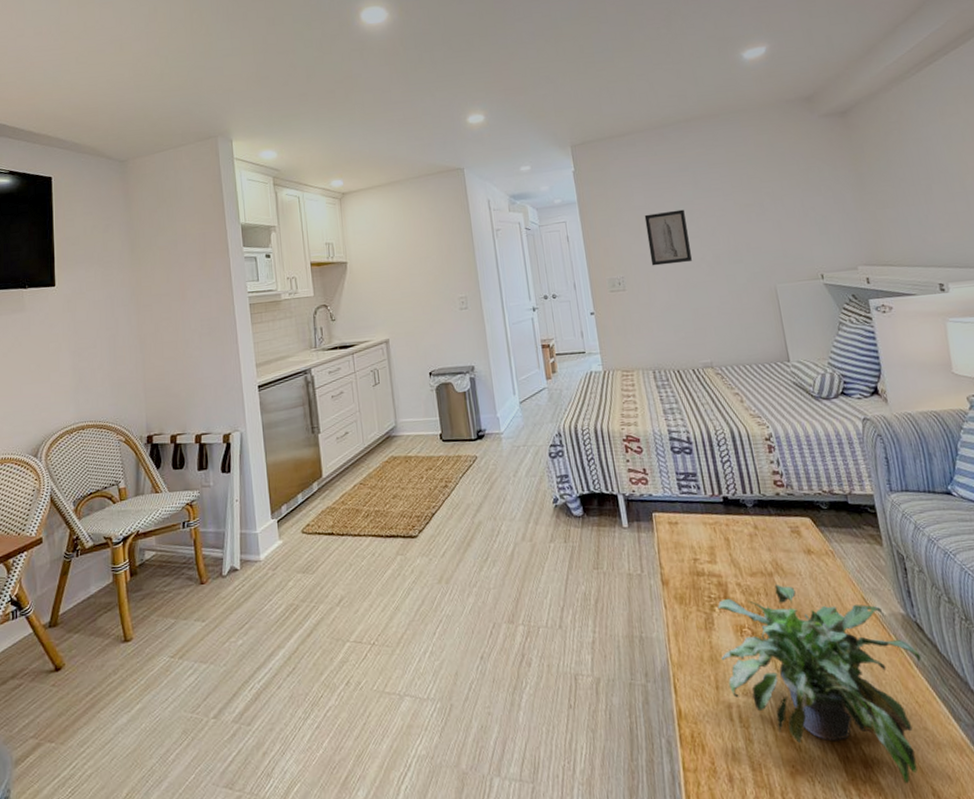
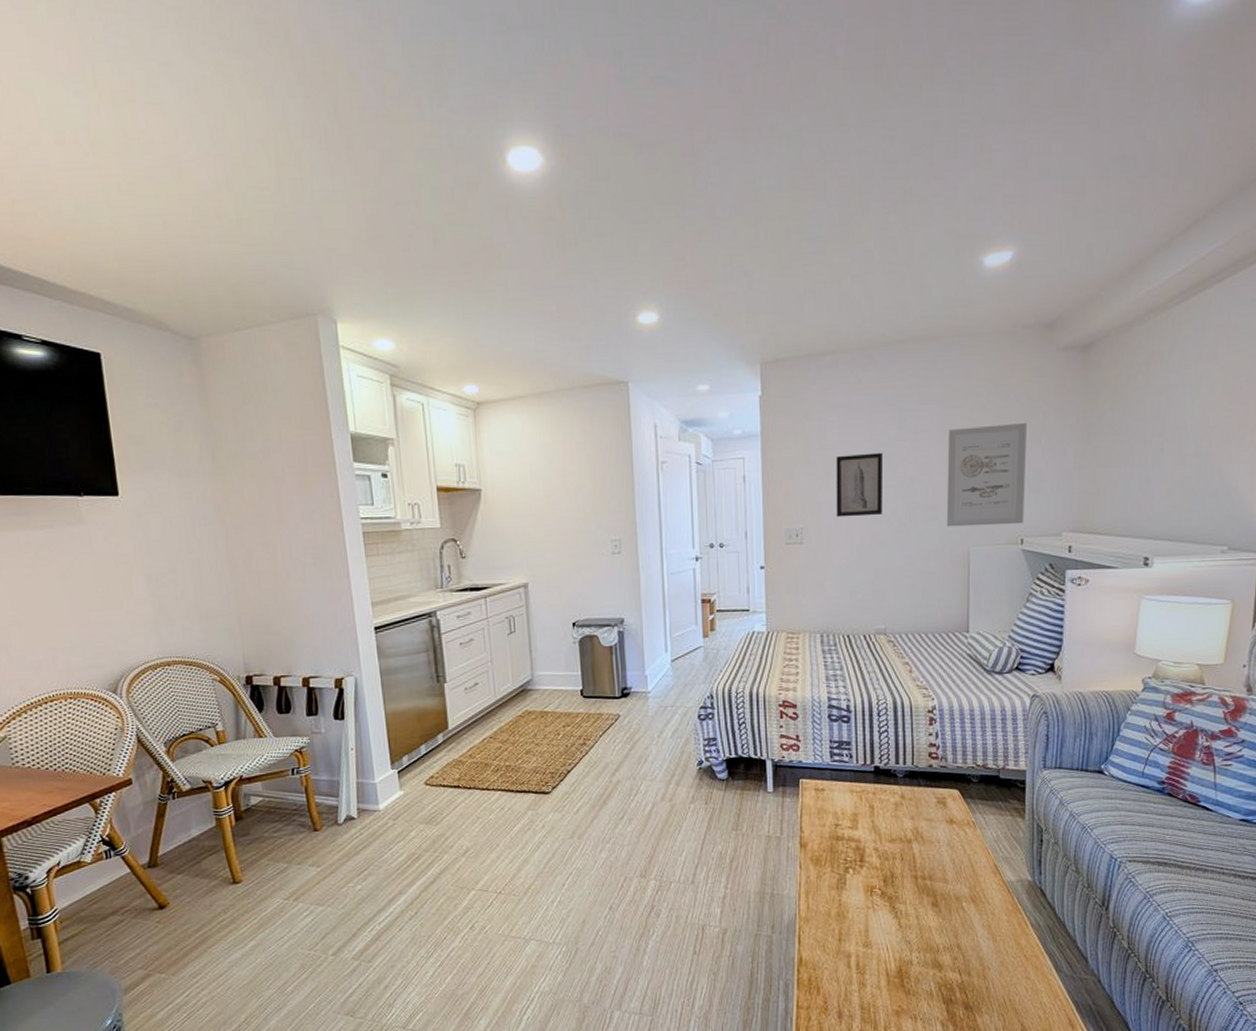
potted plant: present [717,584,922,784] -> none [848,850,1038,1022]
wall art: none [738,176,820,268] -> present [946,422,1027,527]

